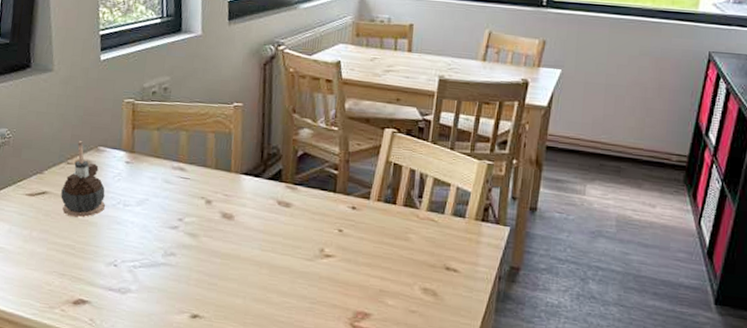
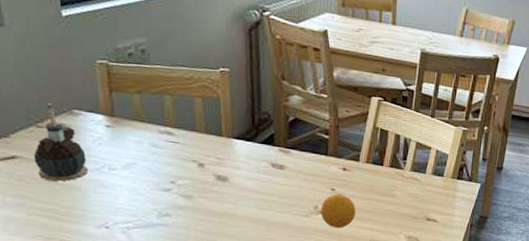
fruit: none [326,235,365,276] -> present [320,193,356,228]

